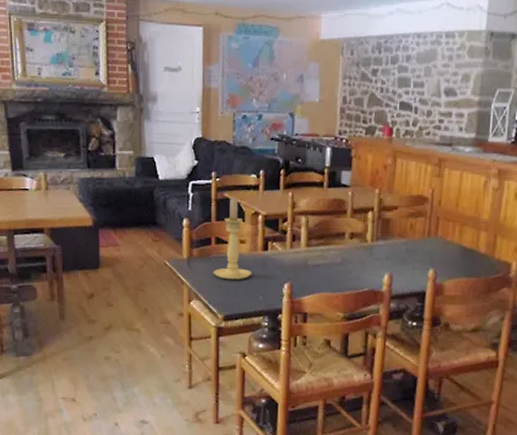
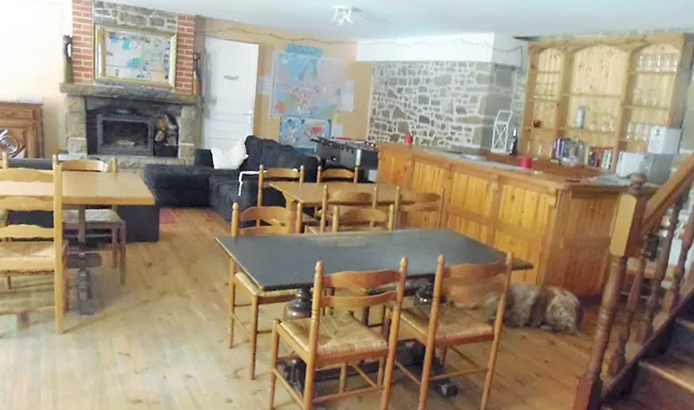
candle holder: present [213,197,252,280] -> none [256,187,290,257]

